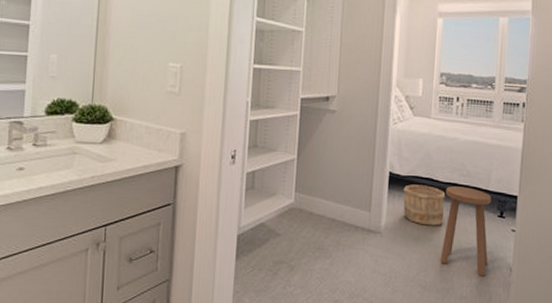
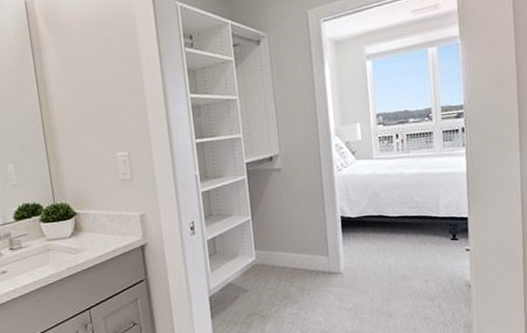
wooden bucket: present [403,184,446,226] -> none [356,222,399,260]
stool: present [440,186,492,277] -> none [397,217,447,297]

